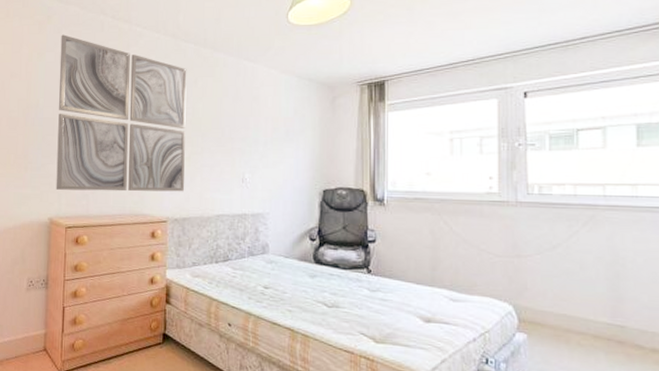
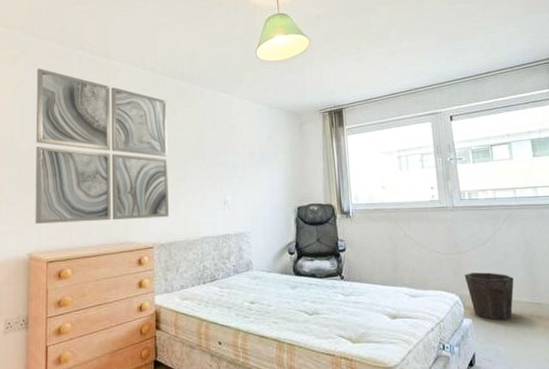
waste bin: none [523,281,590,341] -> present [464,272,514,321]

